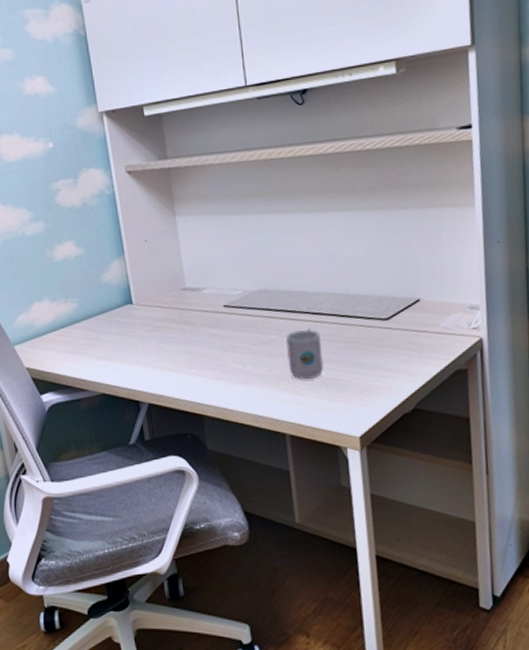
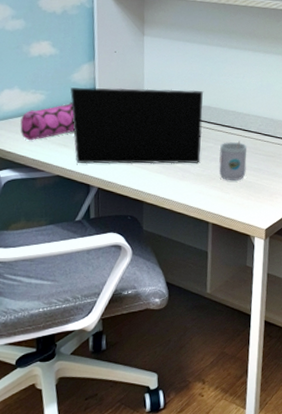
pencil case: none [55,307,114,357] -> present [20,102,75,141]
laptop: none [103,272,264,378] -> present [70,87,203,165]

